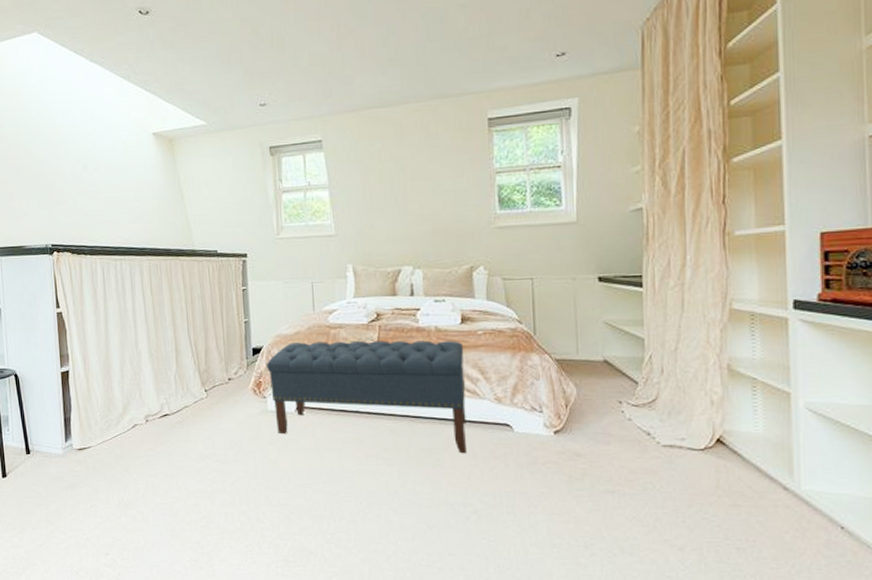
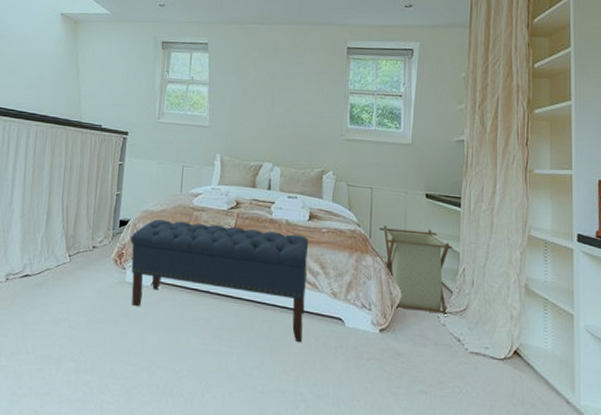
laundry basket: none [545,316,635,411] -> present [380,225,452,317]

